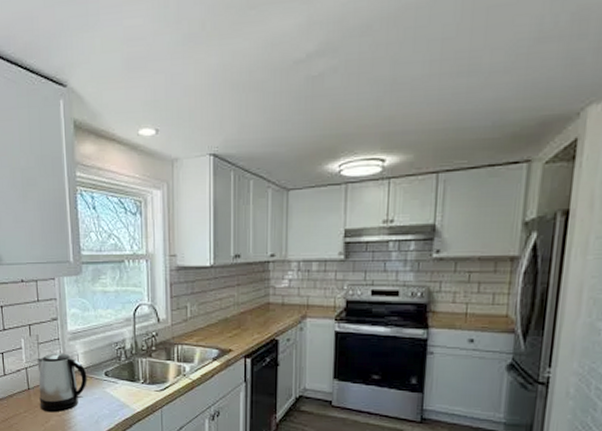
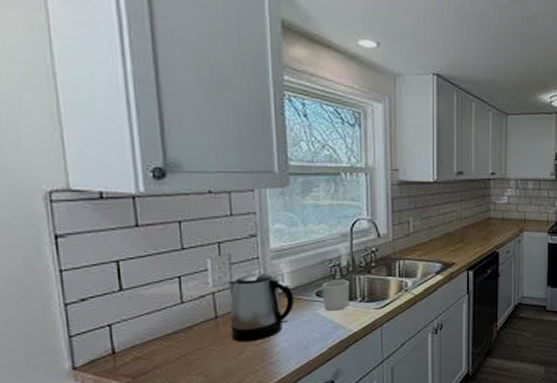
mug: none [109,361,134,391] -> present [322,279,351,311]

